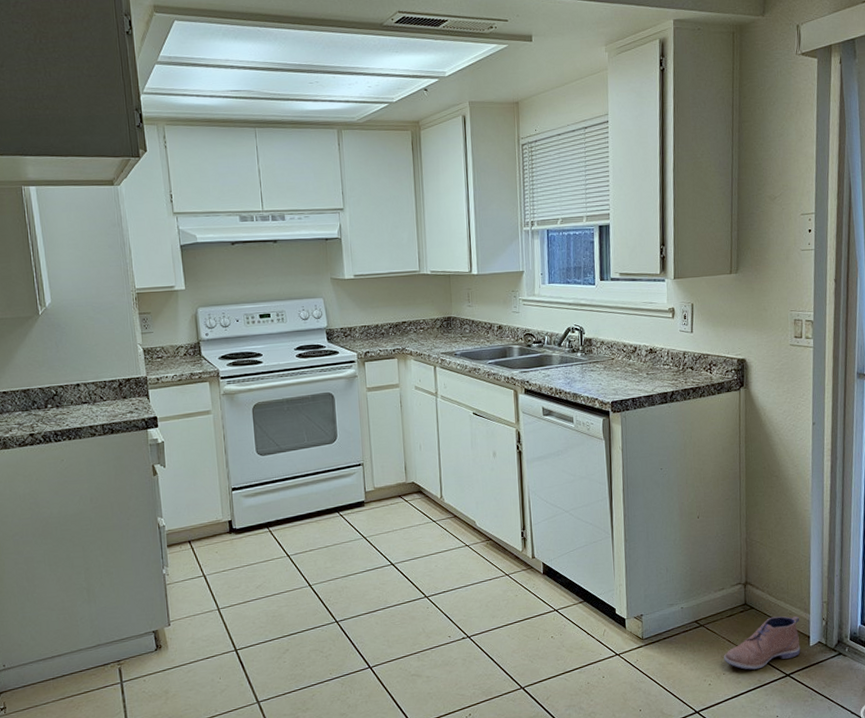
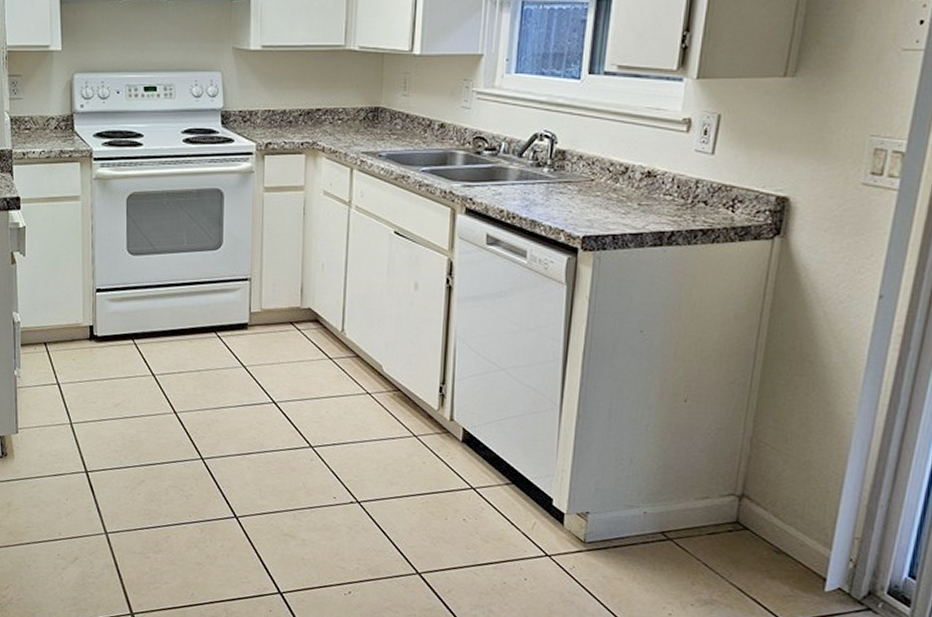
shoe: present [724,616,801,670] -> none [695,544,815,608]

